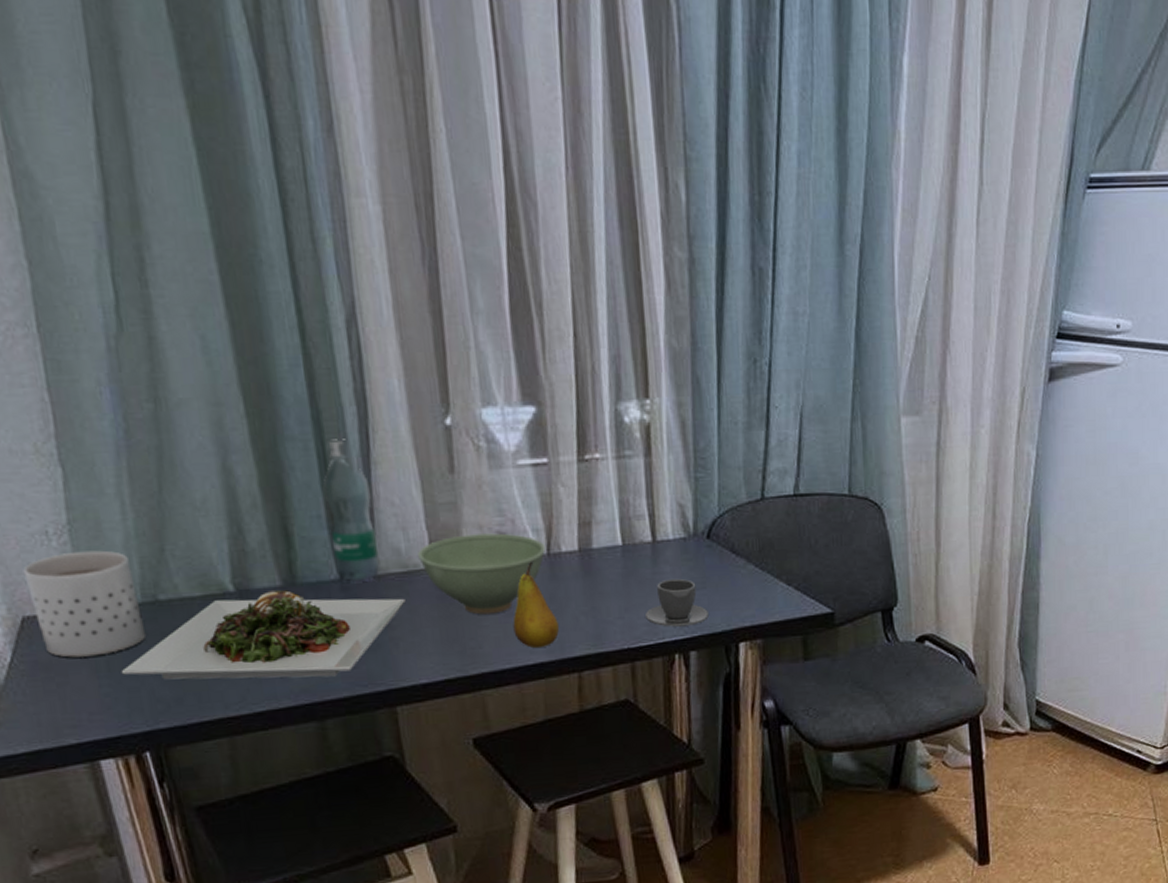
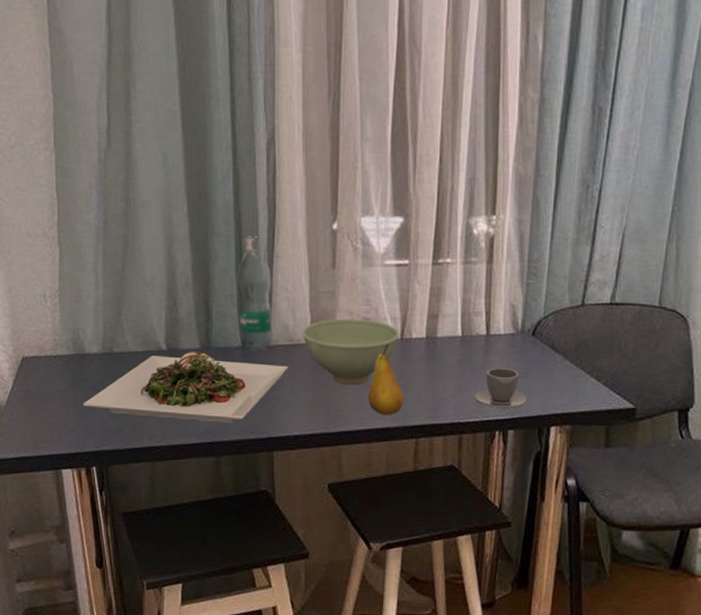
mug: present [23,550,147,658] -> none [26,311,103,391]

